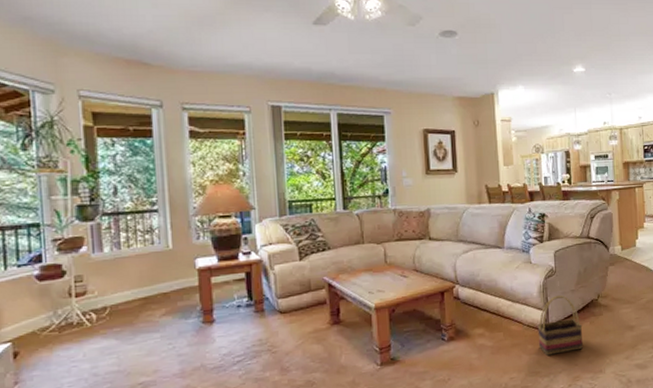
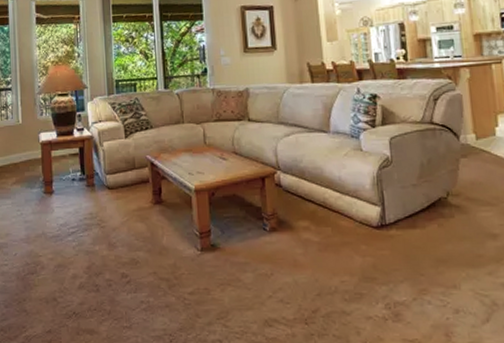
basket: present [537,294,583,356] -> none [371,189,430,260]

